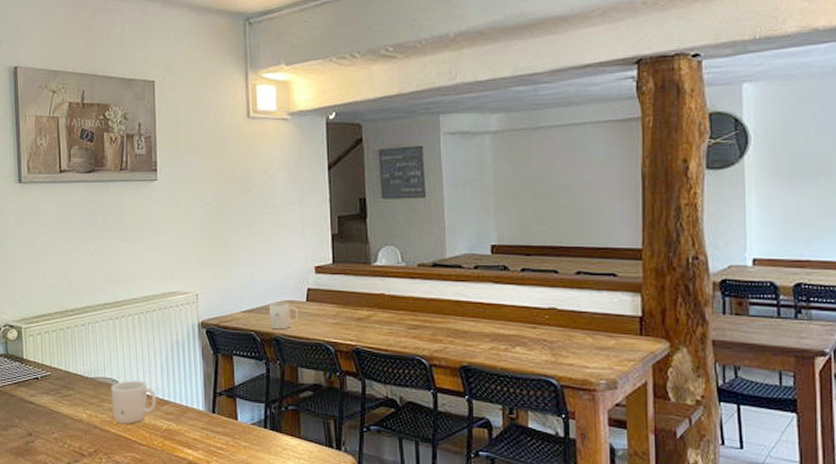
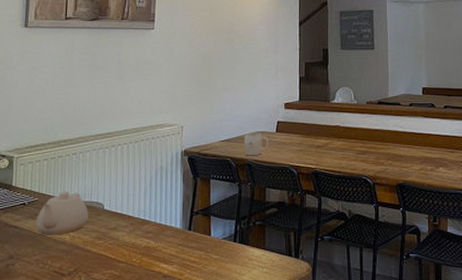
teapot: none [50,365,105,413] -> present [35,191,89,235]
mug: present [111,380,157,424] -> none [95,203,139,244]

